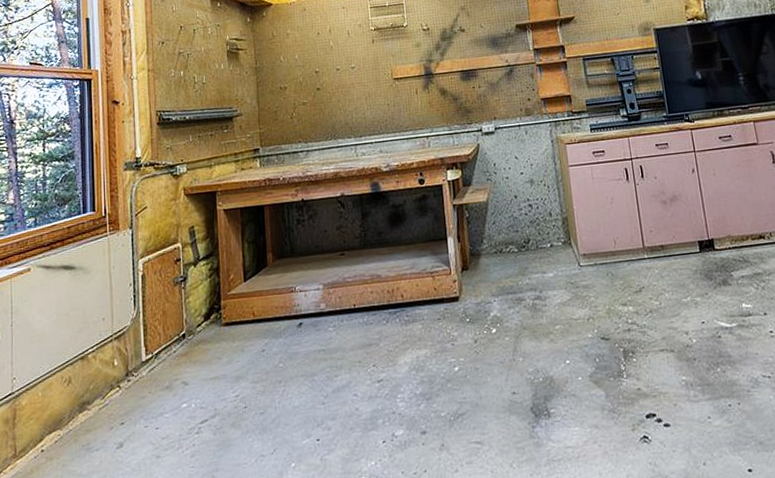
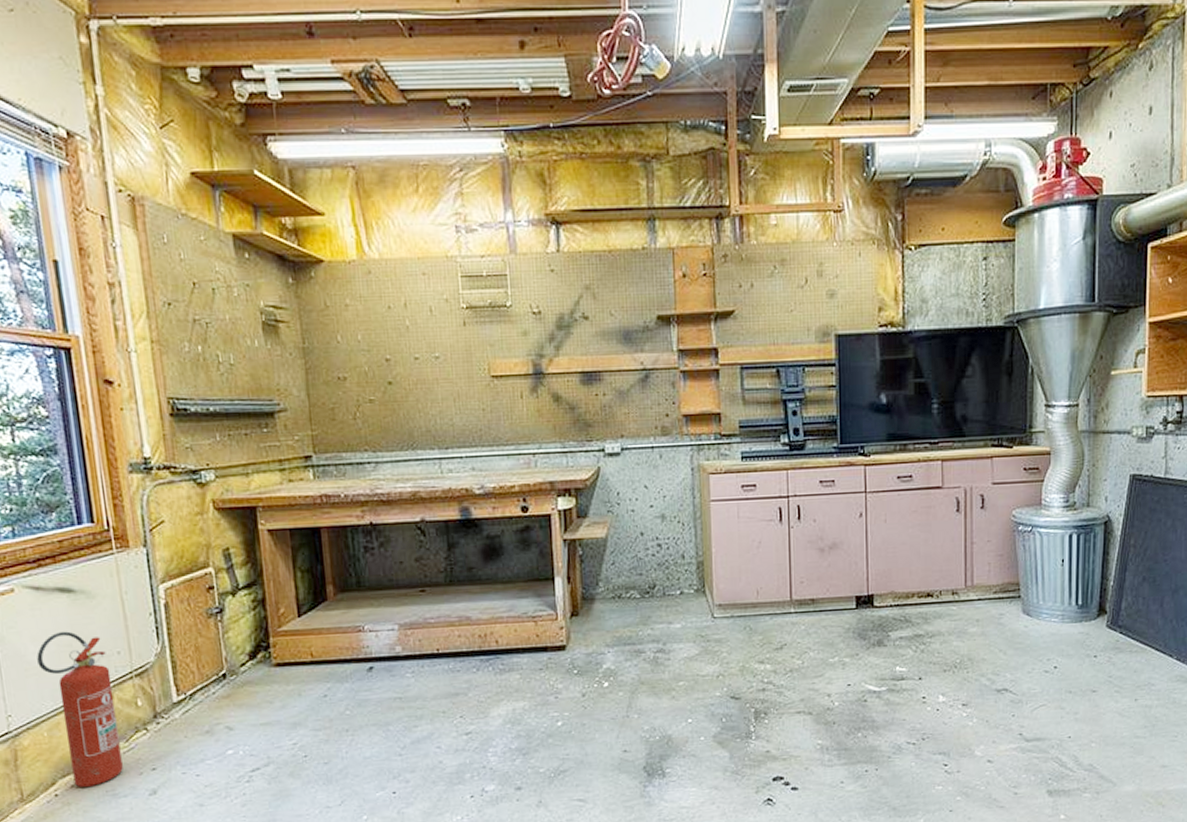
fire extinguisher: none [41,302,98,443] -> present [37,631,123,787]

